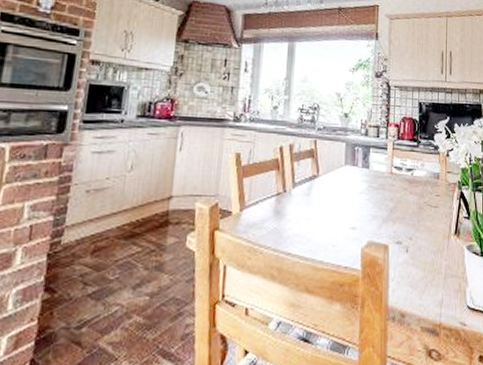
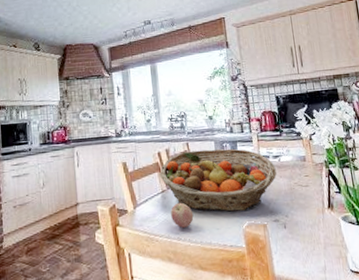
fruit basket: none [277,150,407,227] -> present [159,148,277,212]
apple: none [283,209,309,240] -> present [171,202,194,228]

